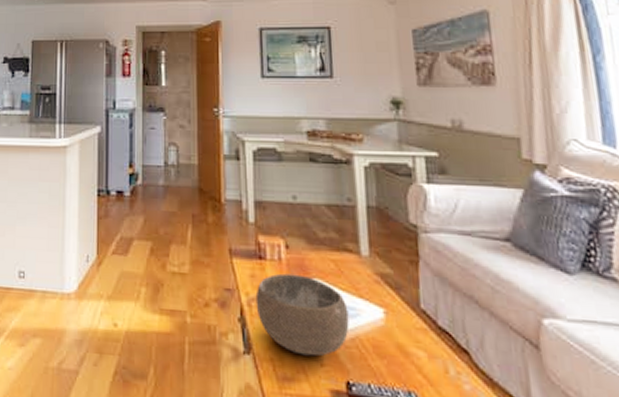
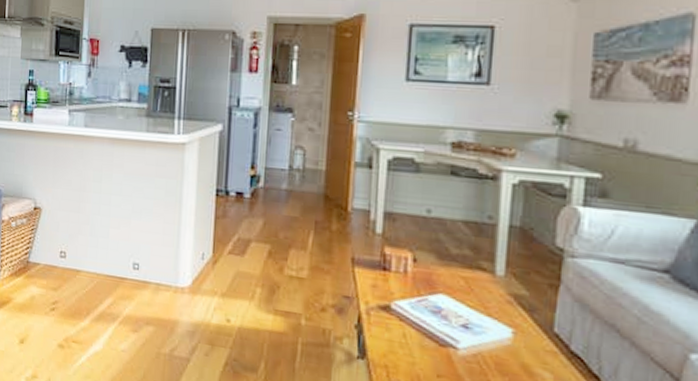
bowl: present [255,273,349,356] -> none [374,285,474,368]

